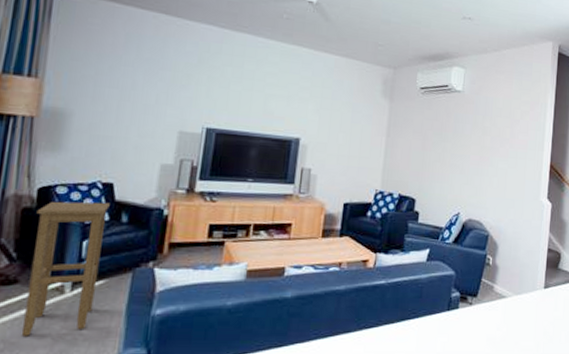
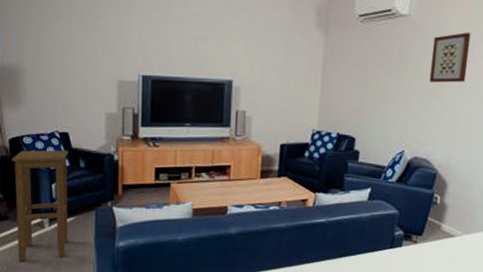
wall art: none [480,109,514,153] -> present [429,32,471,83]

